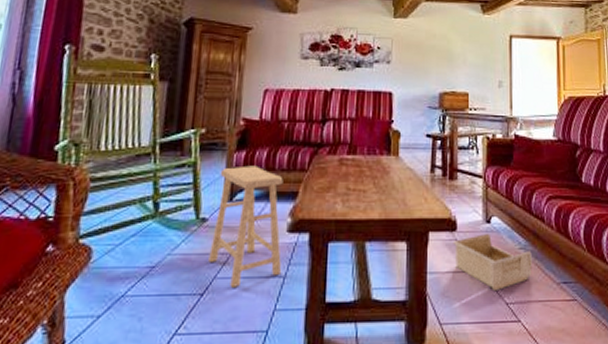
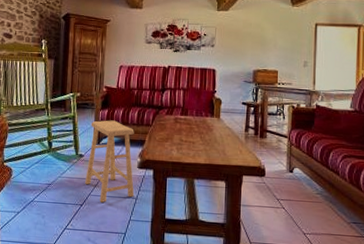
storage bin: present [453,233,532,292] -> none [262,180,327,224]

